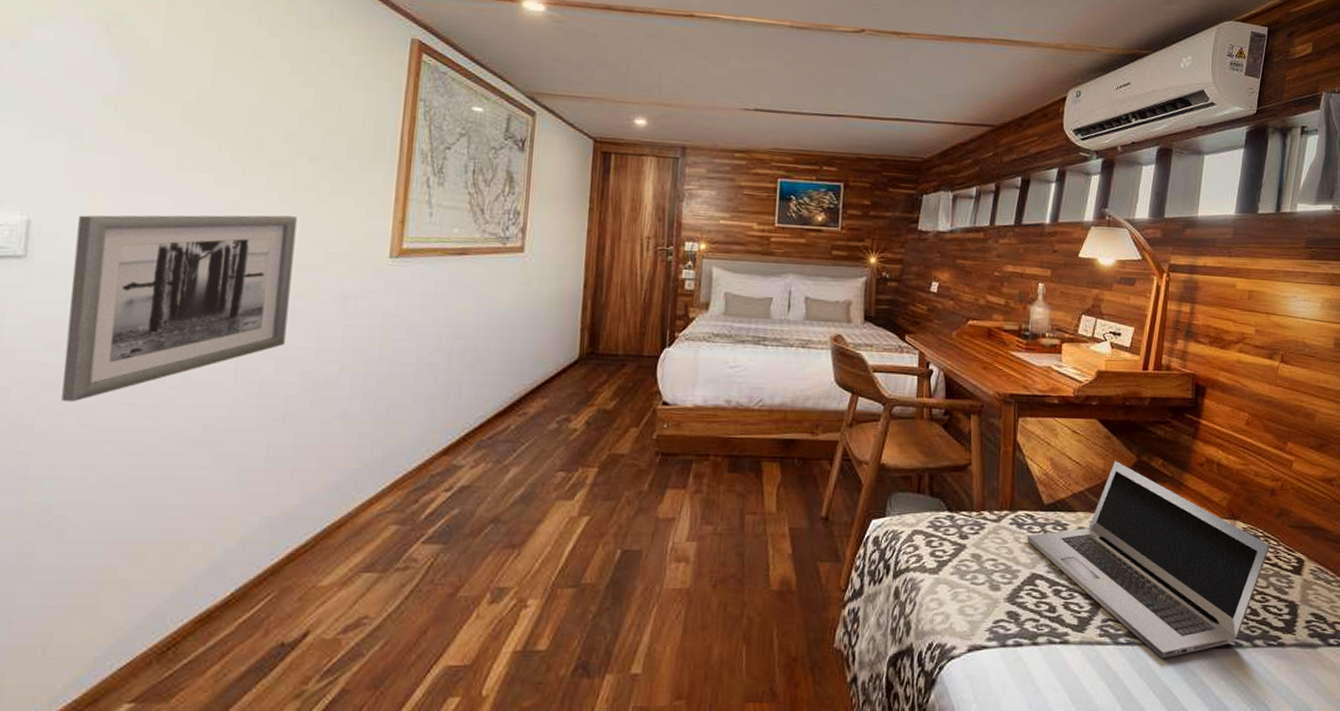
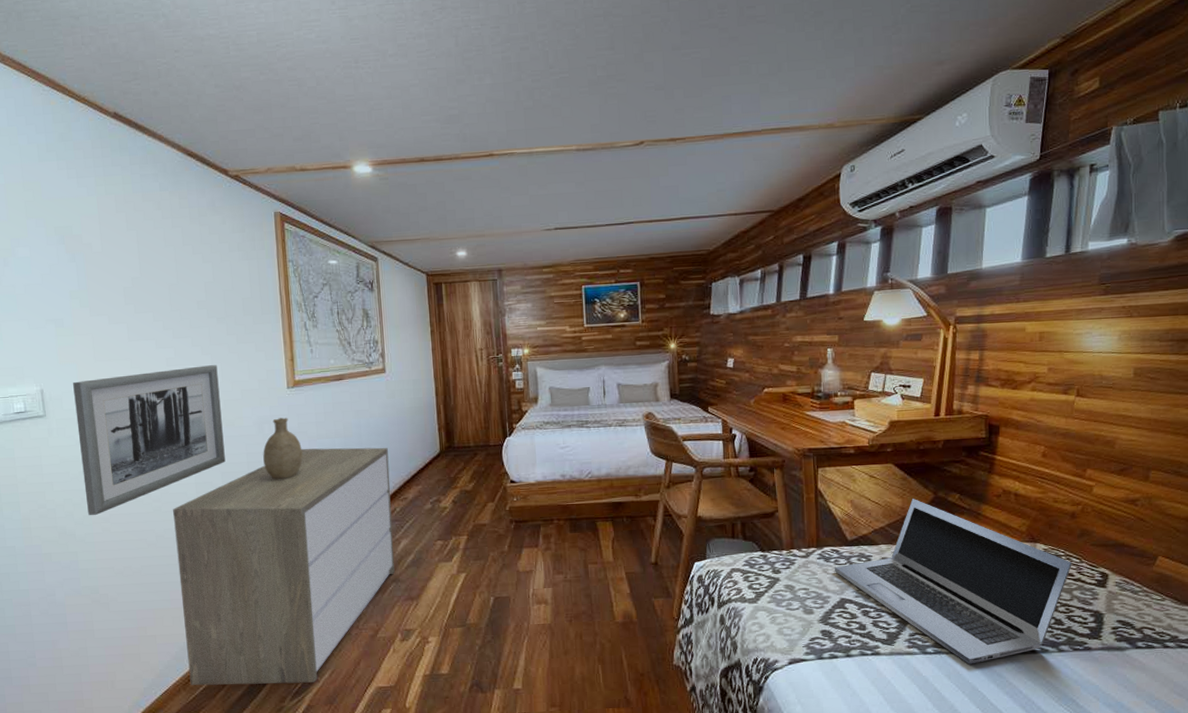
dresser: none [169,337,512,658] -> present [173,447,395,686]
decorative vase: none [338,294,396,374] -> present [263,417,303,479]

